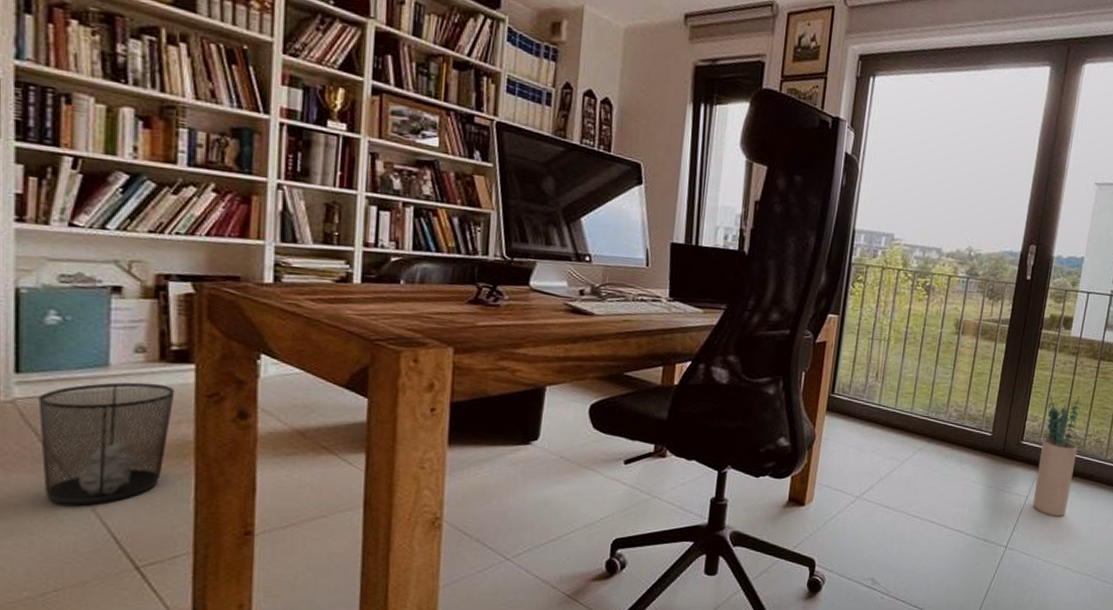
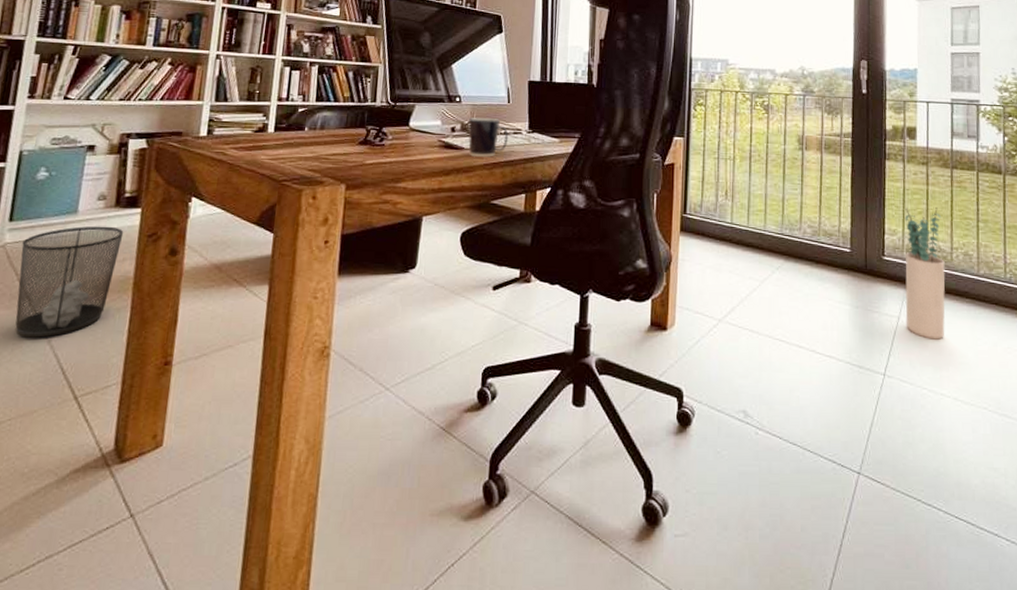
mug: none [599,280,646,326] -> present [468,118,509,158]

